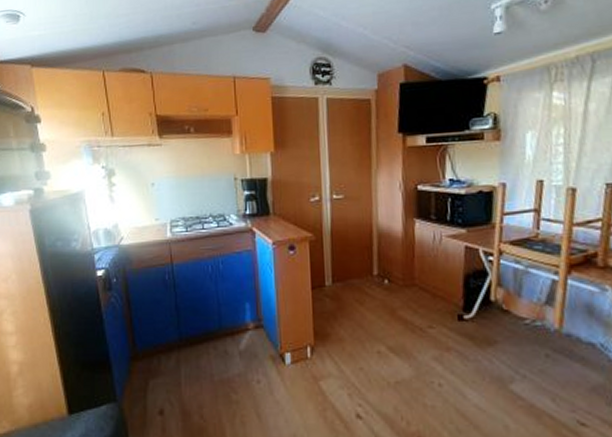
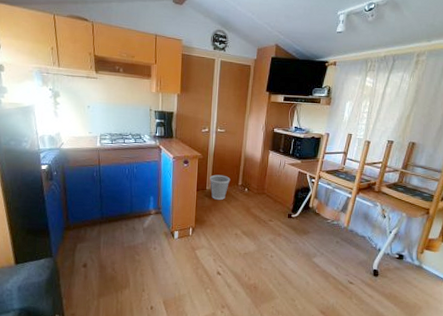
wastebasket: none [328,262,361,300] -> present [209,174,231,200]

